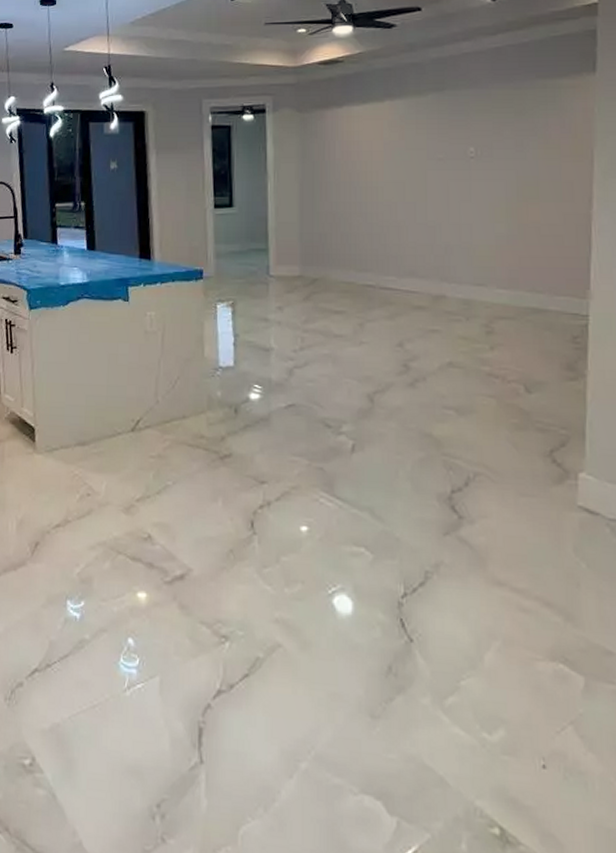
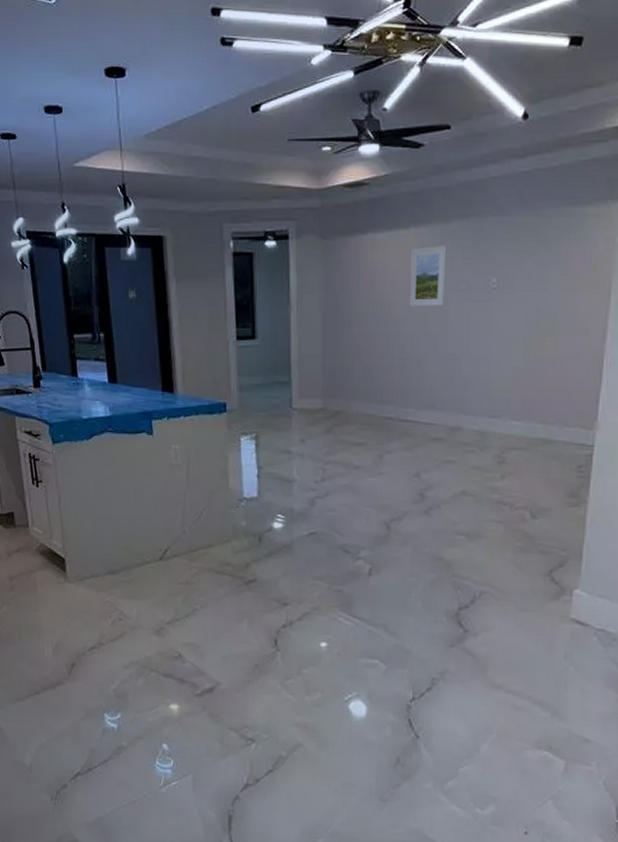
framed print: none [386,117,423,176] -> present [409,246,447,307]

